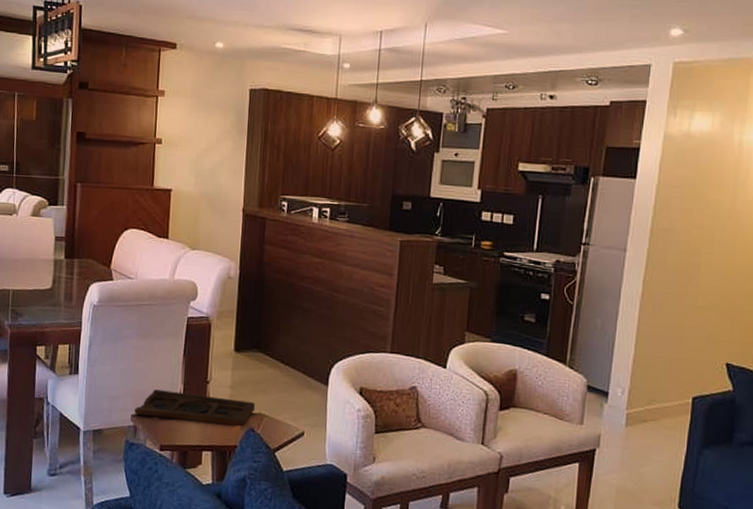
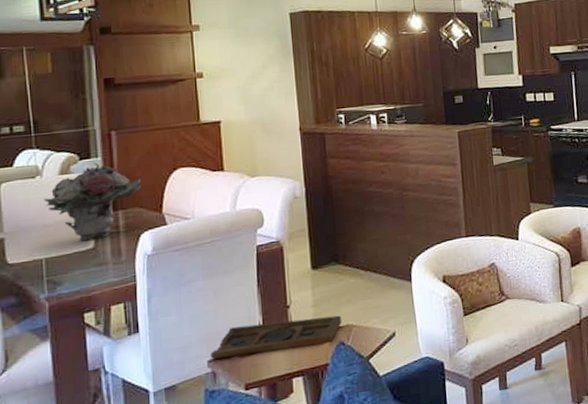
flower arrangement: none [16,210,97,282] -> present [43,162,142,242]

